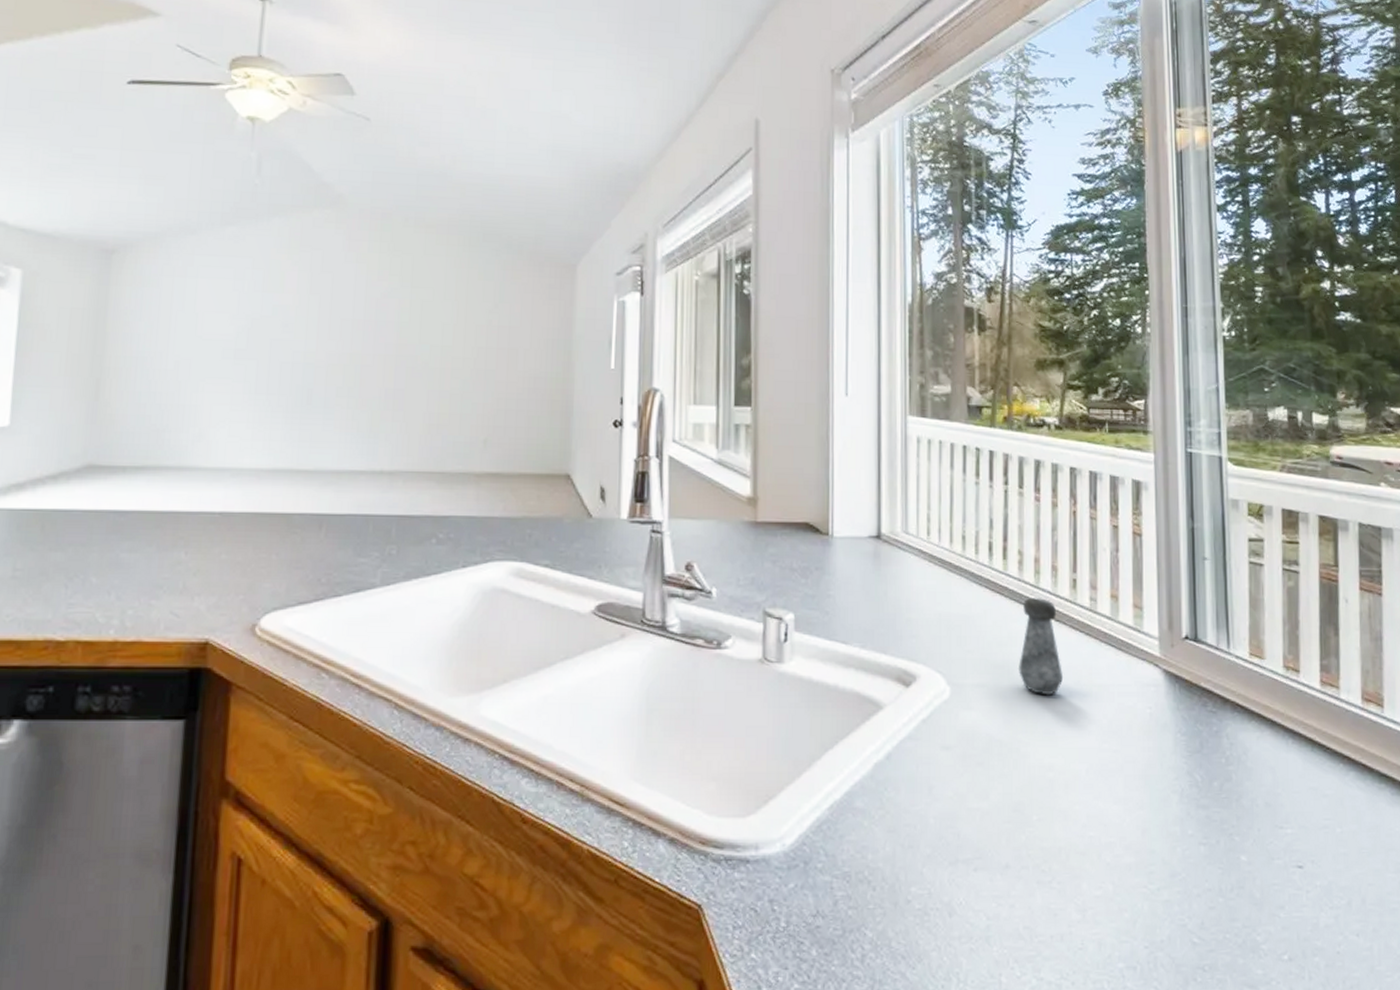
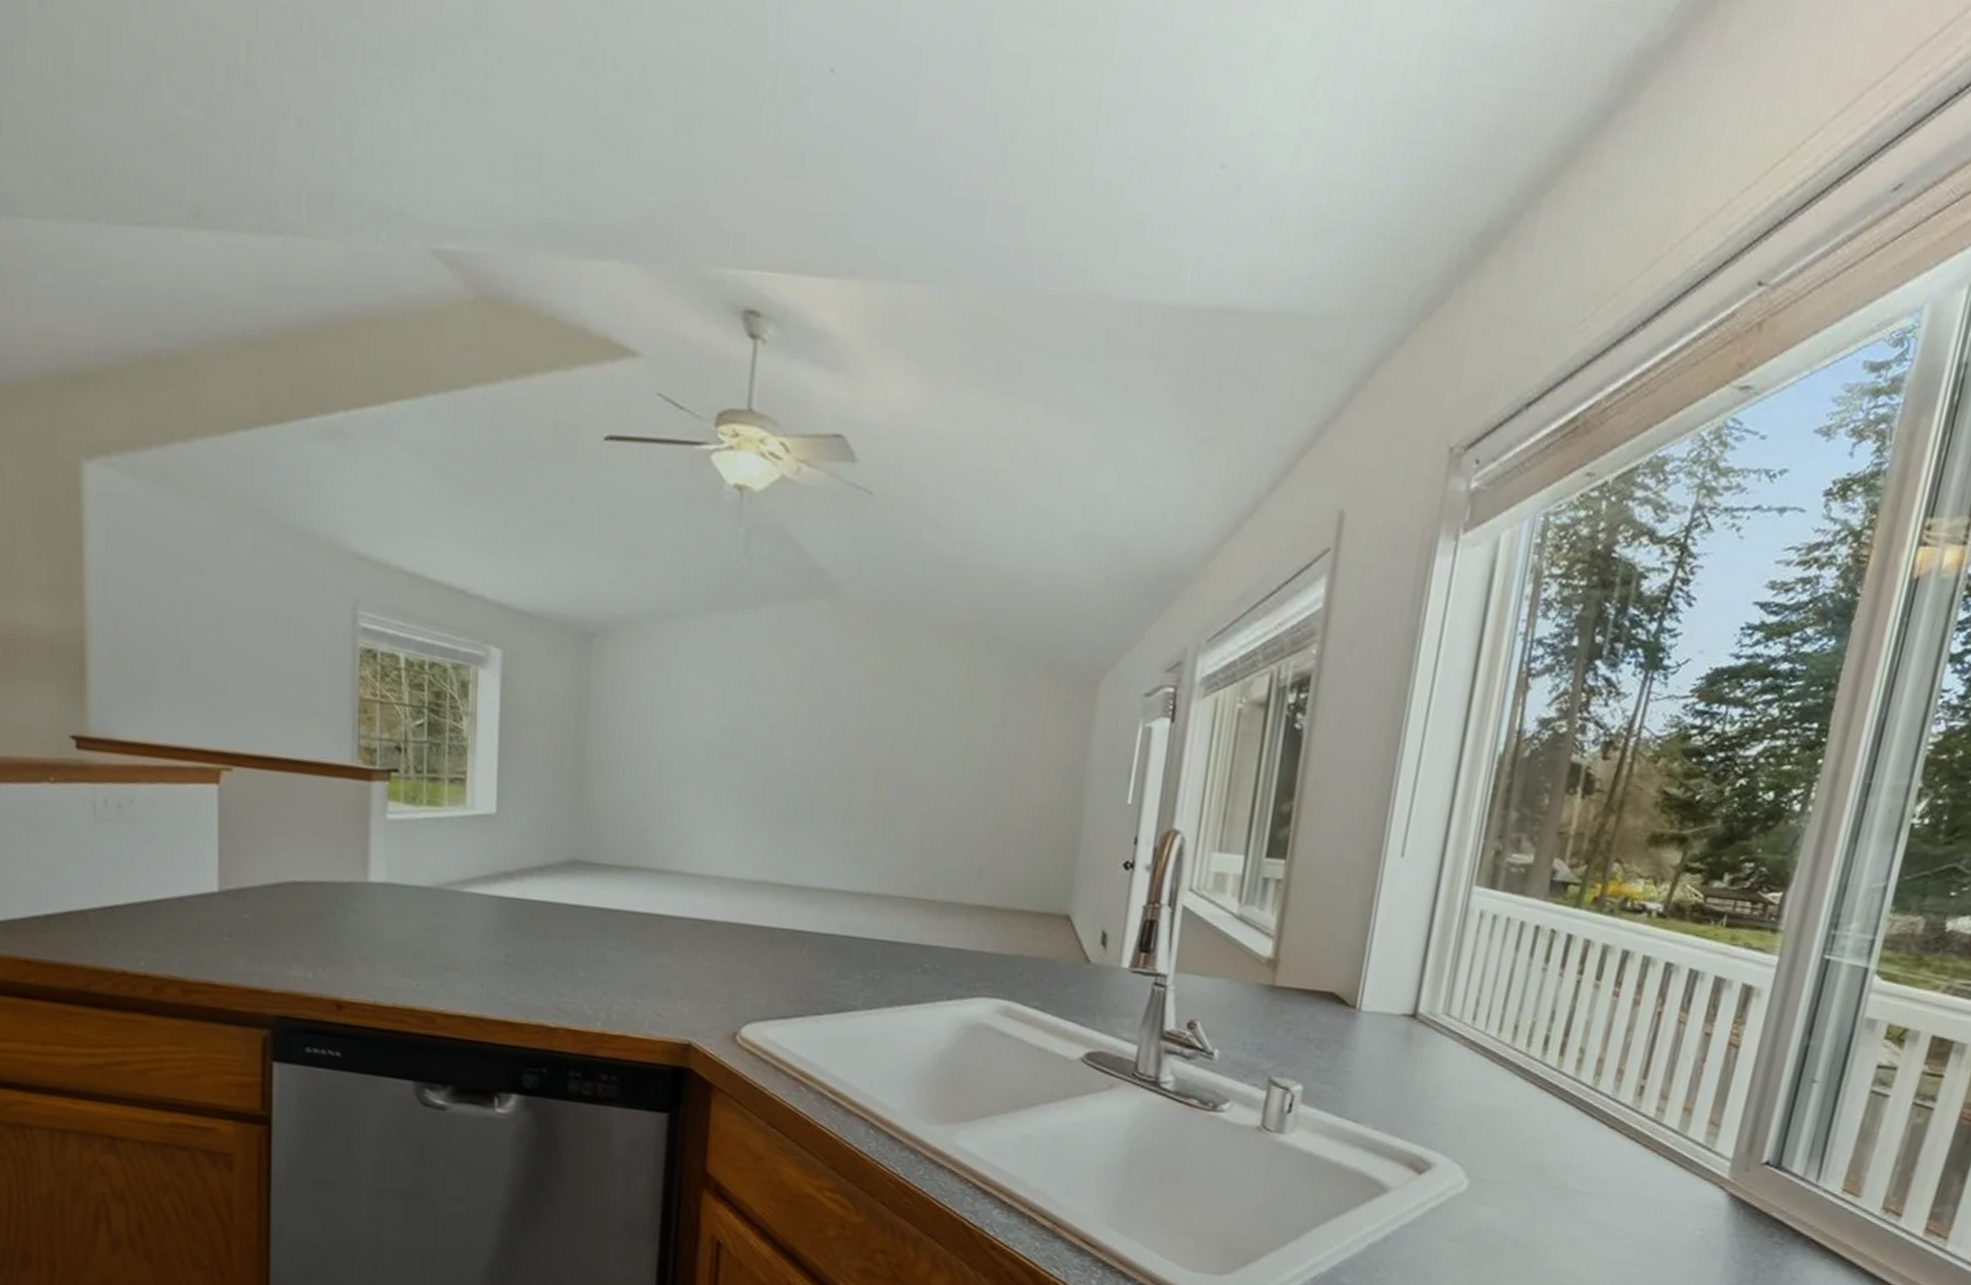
salt shaker: present [1019,598,1064,696] -> none [1552,1099,1613,1203]

